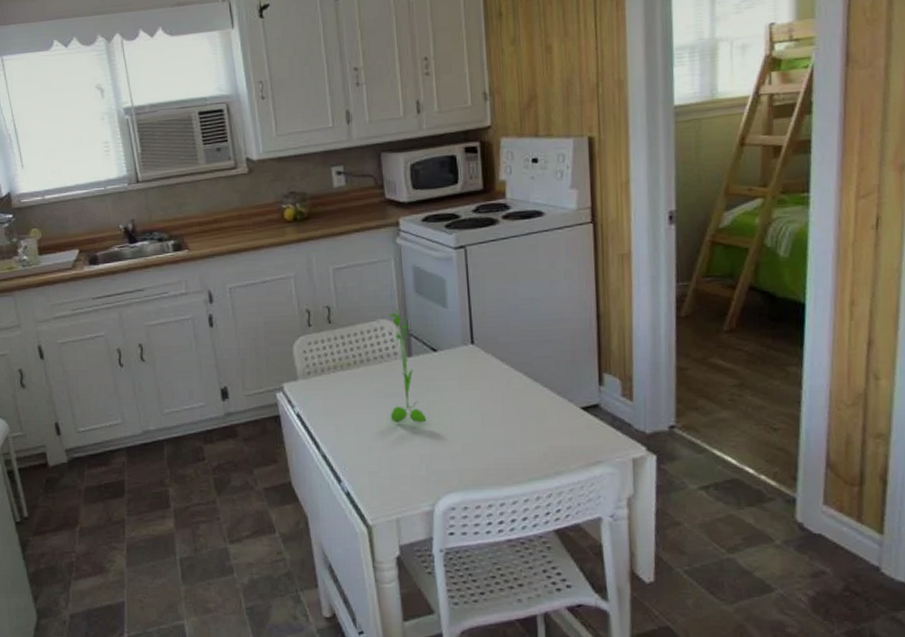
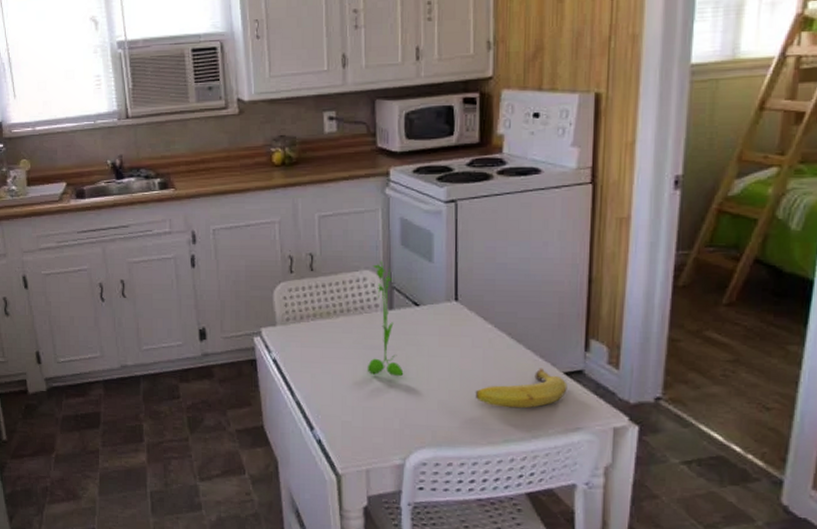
fruit: none [497,404,586,446] -> present [475,368,568,409]

